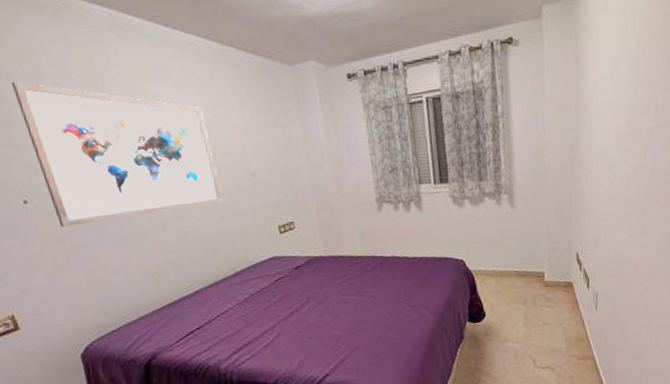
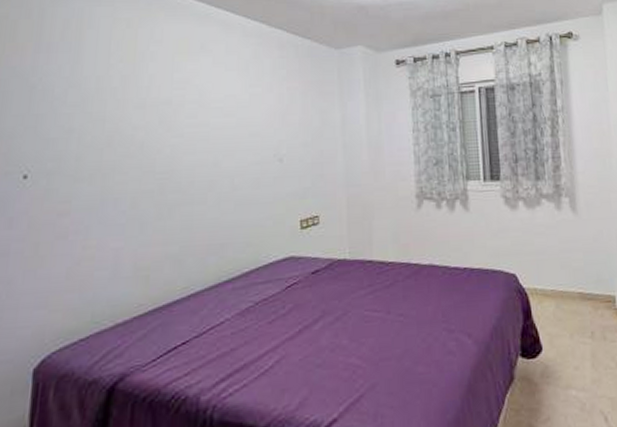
wall art: present [11,81,223,227] -> none [48,52,243,207]

